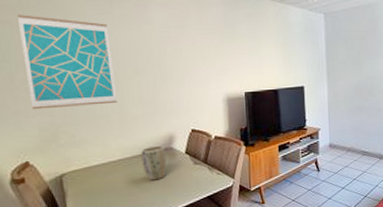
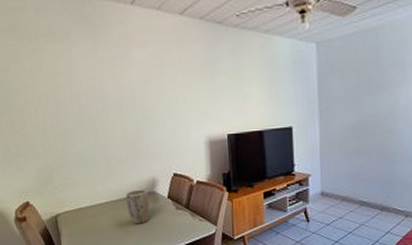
wall art: present [18,14,117,110] -> none [15,61,103,153]

